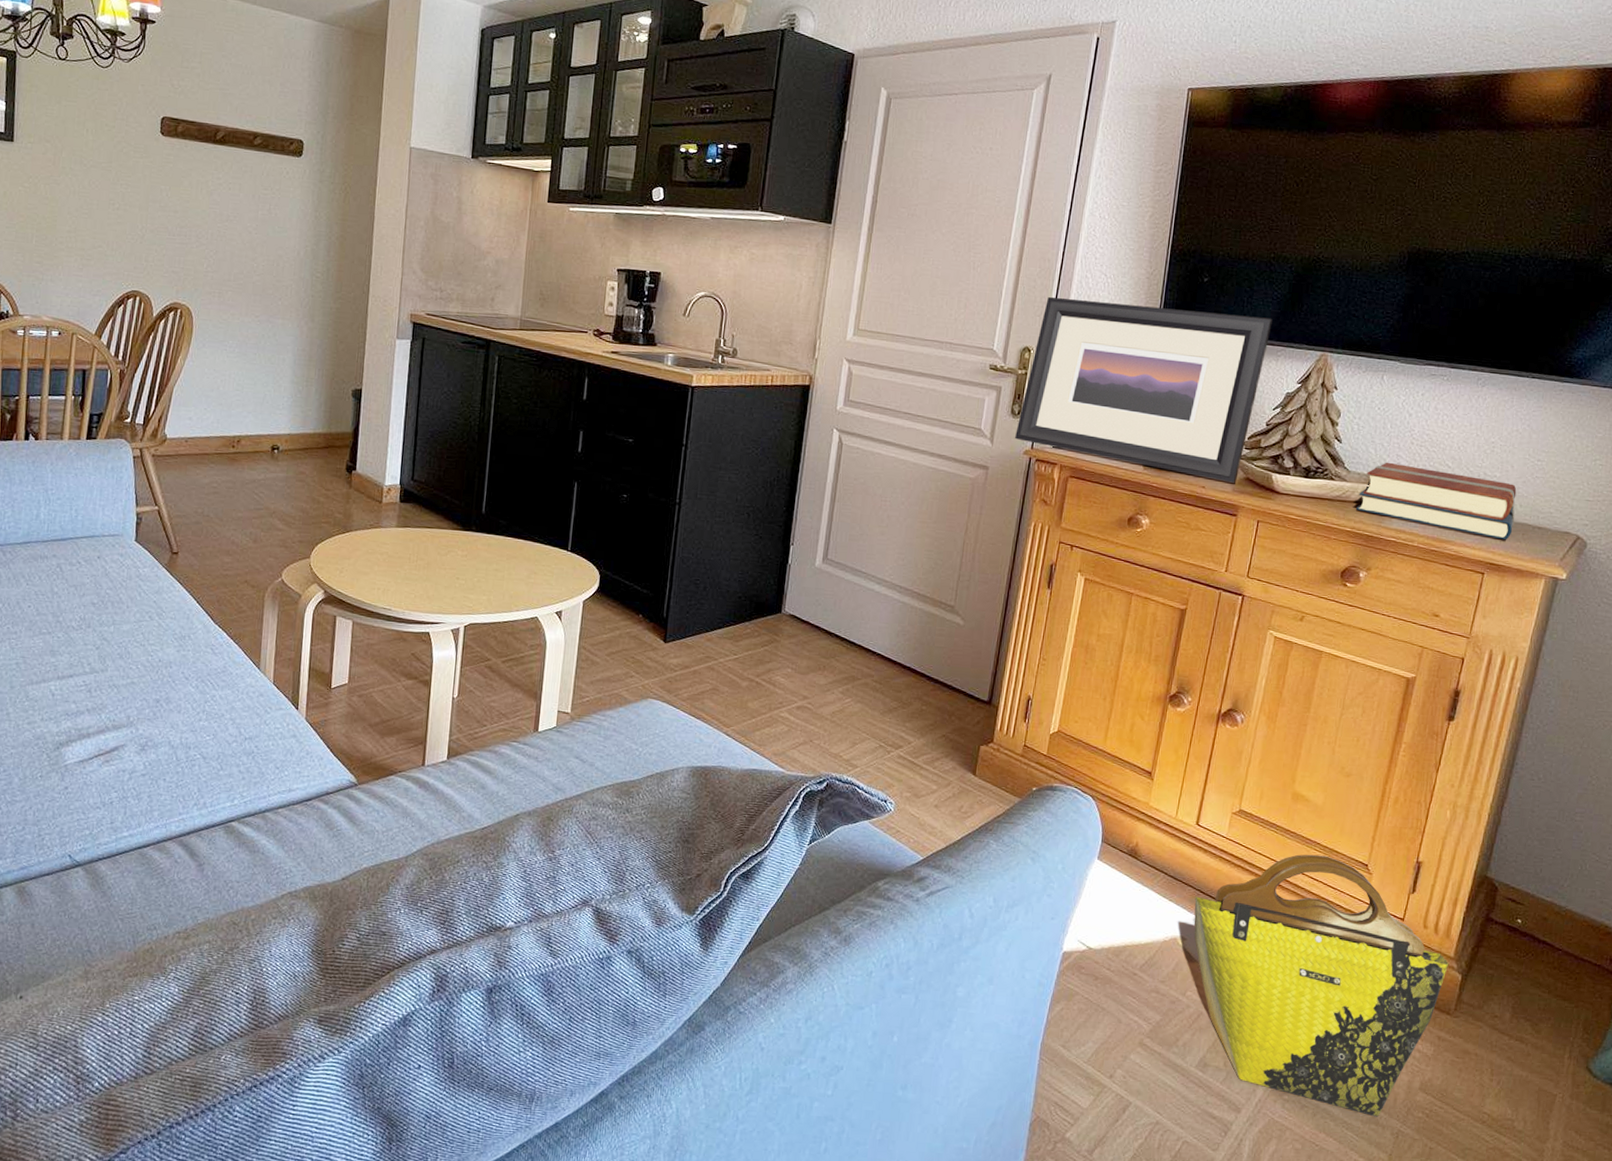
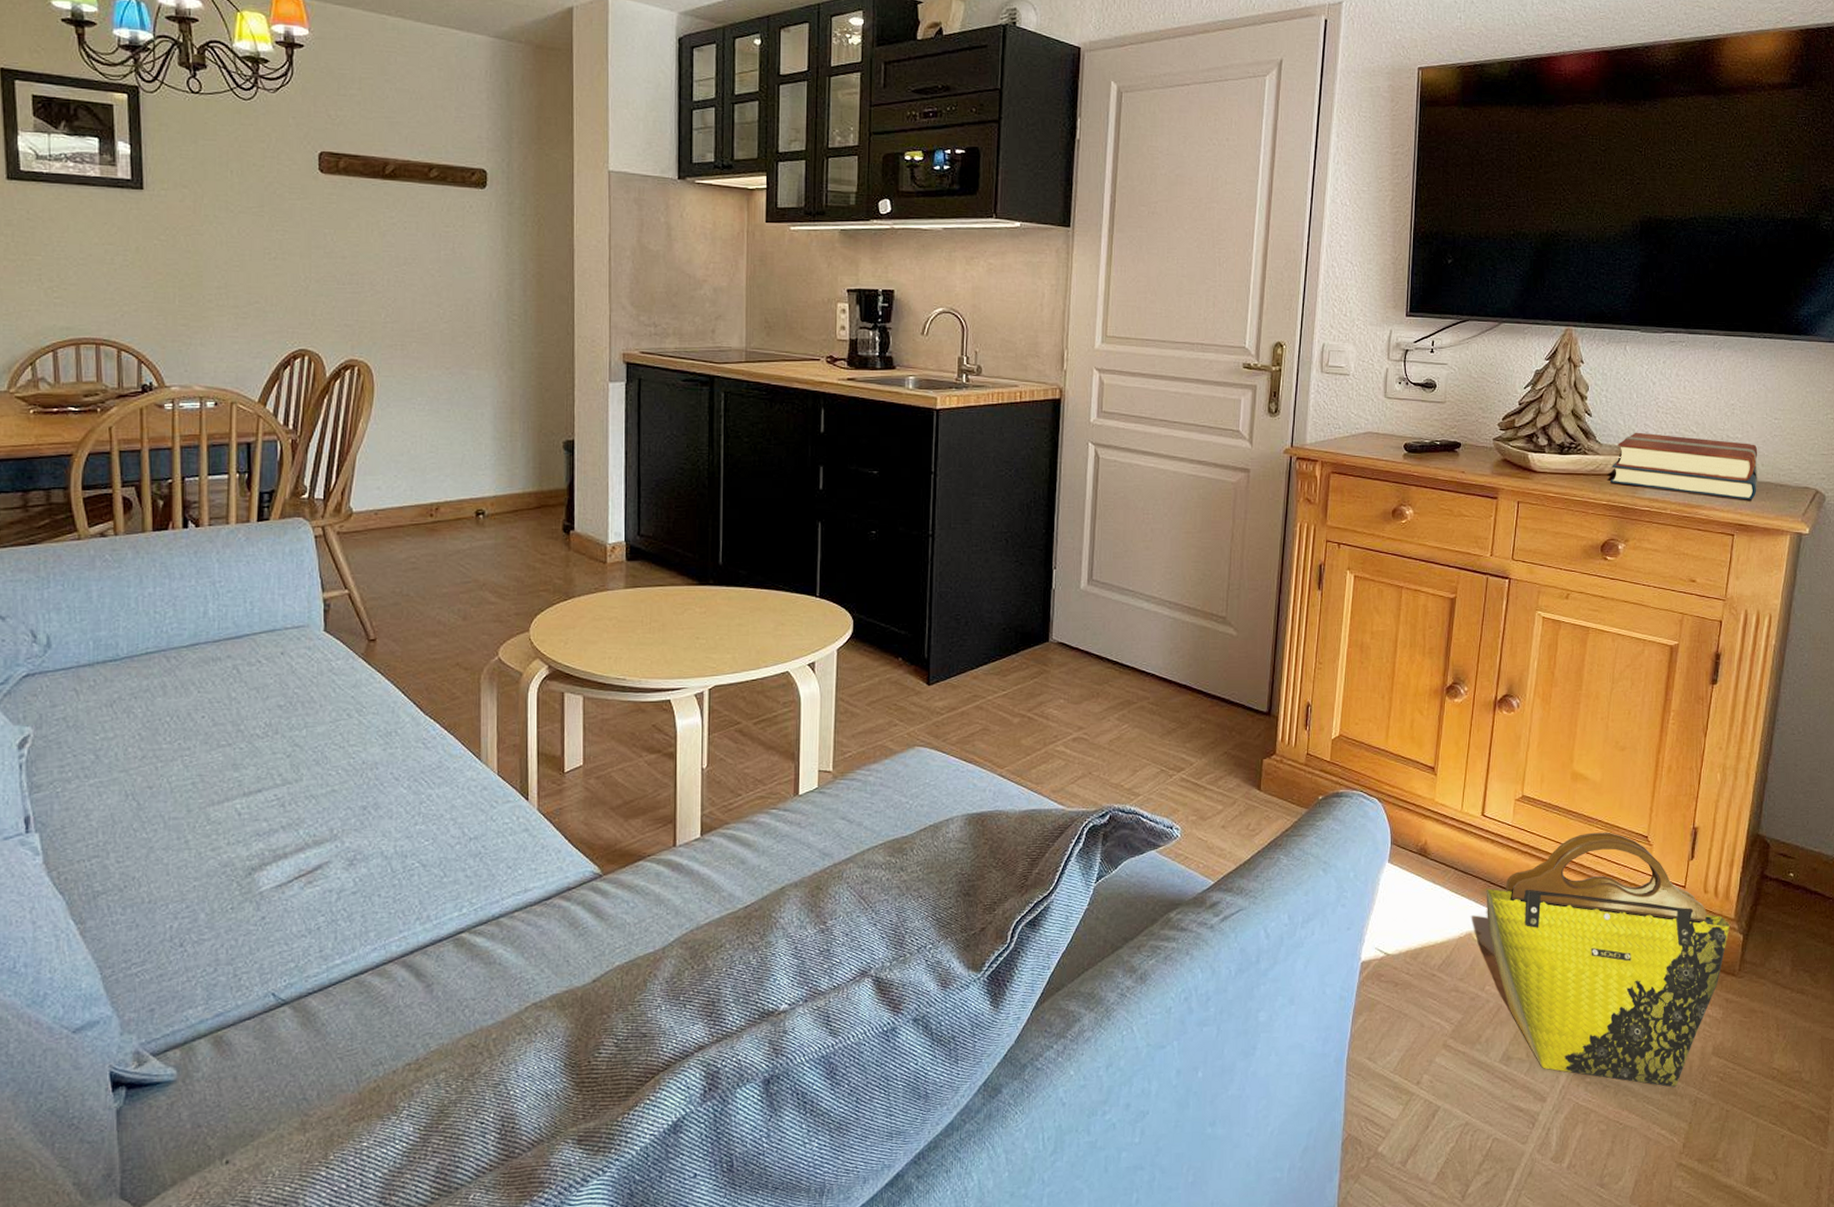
picture frame: present [1015,297,1272,484] -> none [1274,290,1517,467]

